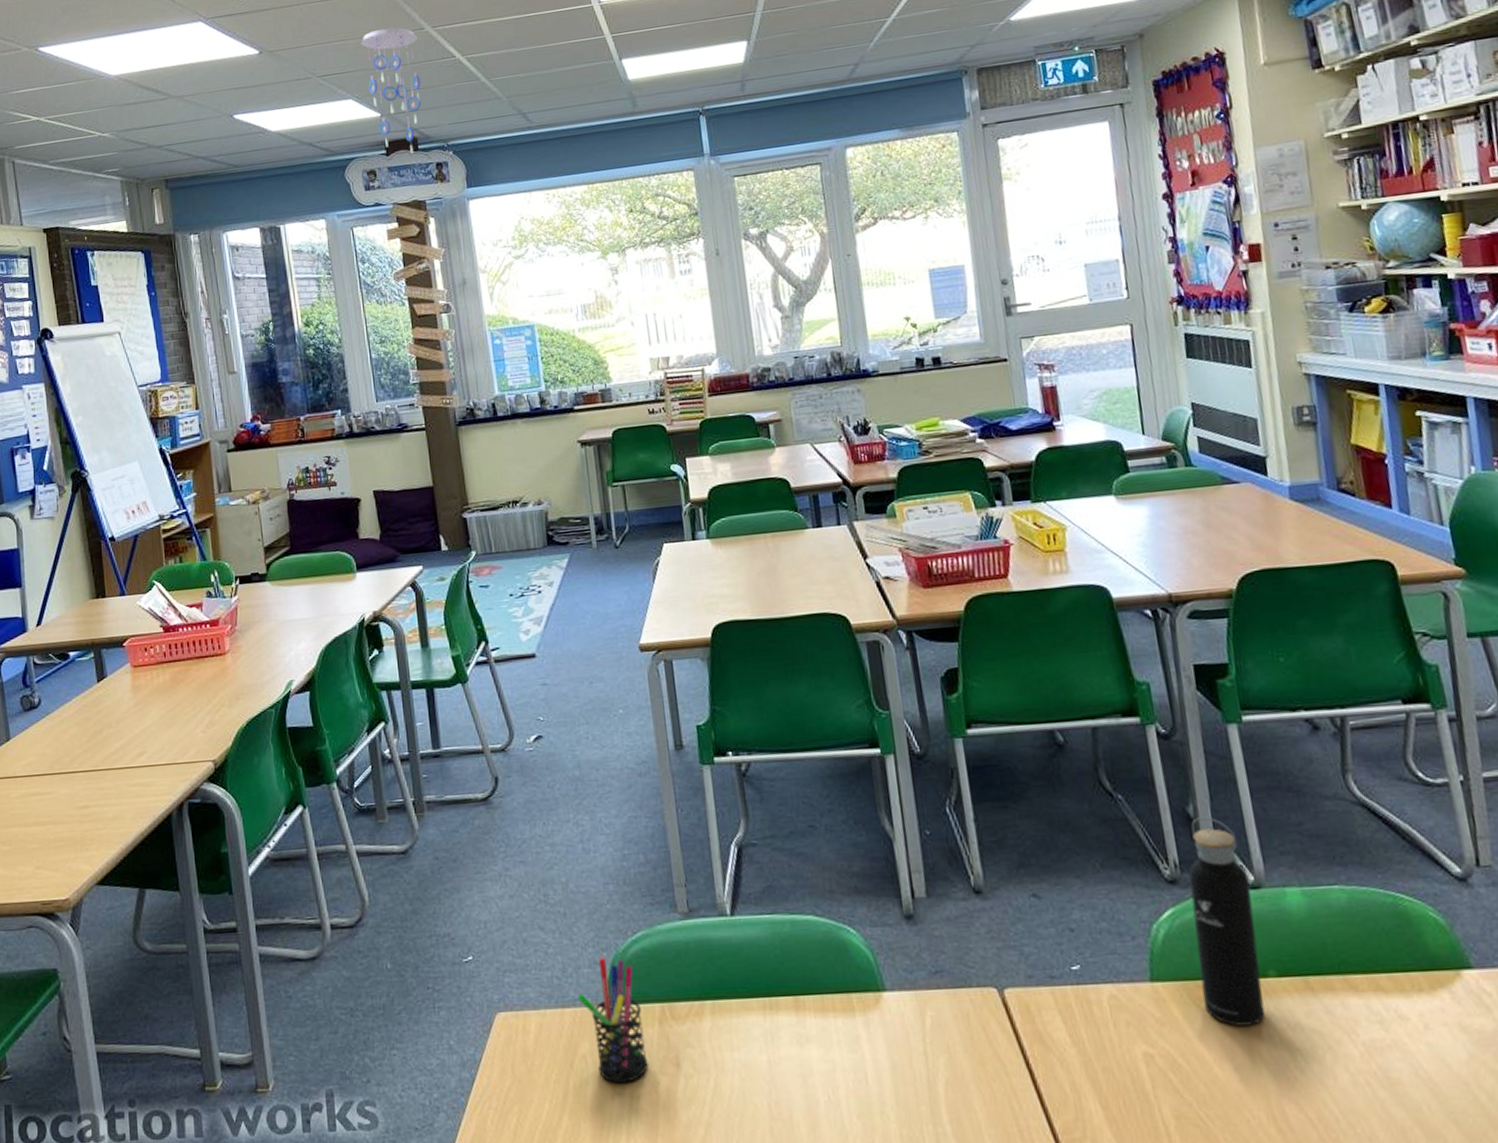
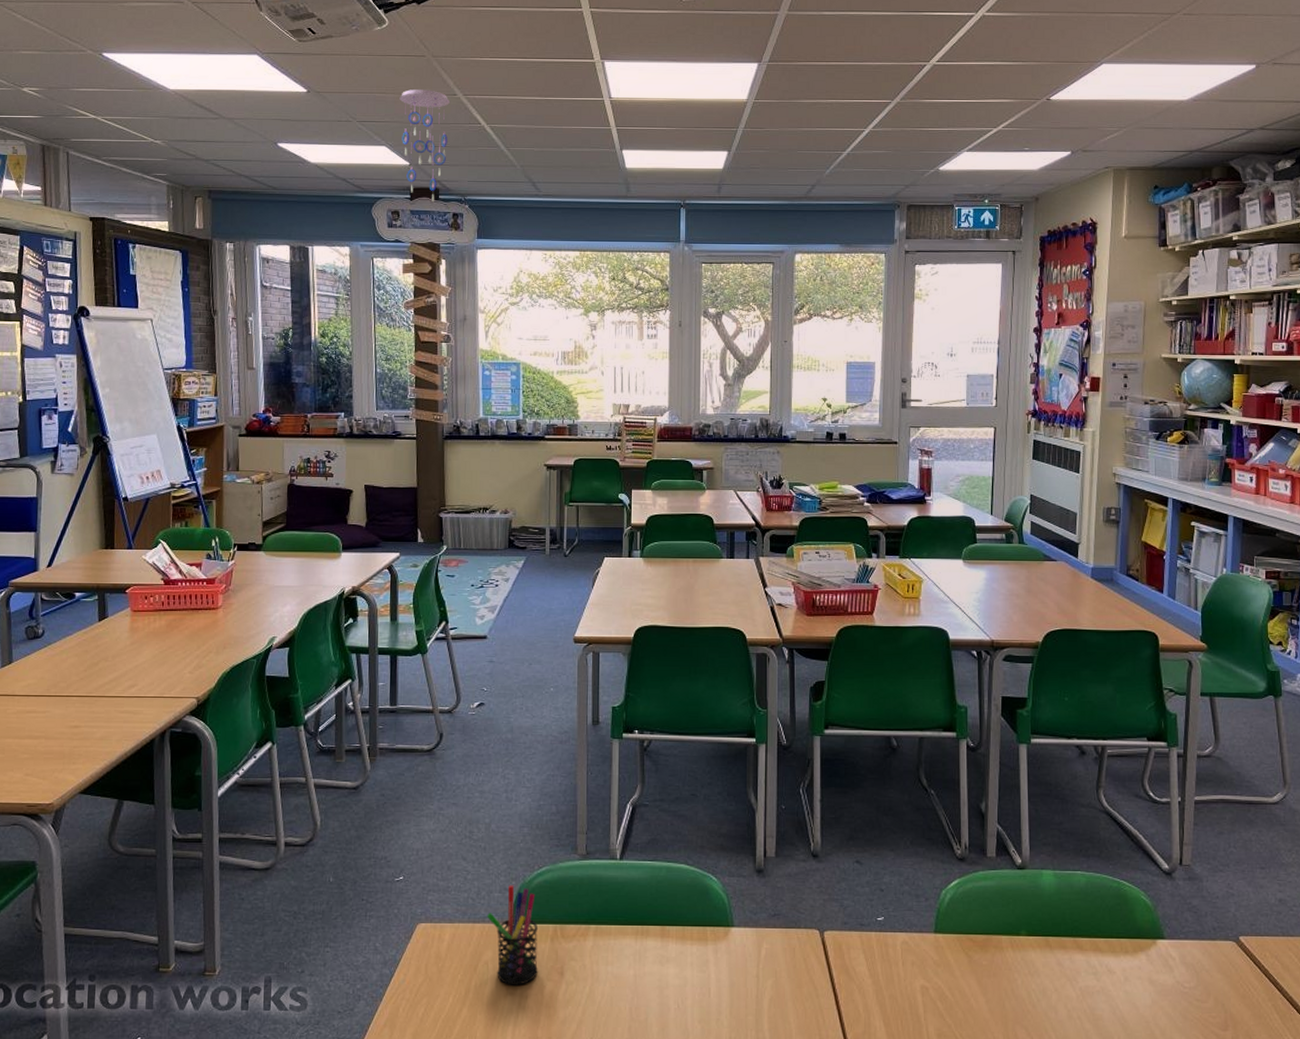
water bottle: present [1188,817,1265,1026] -> none [970,813,1018,970]

